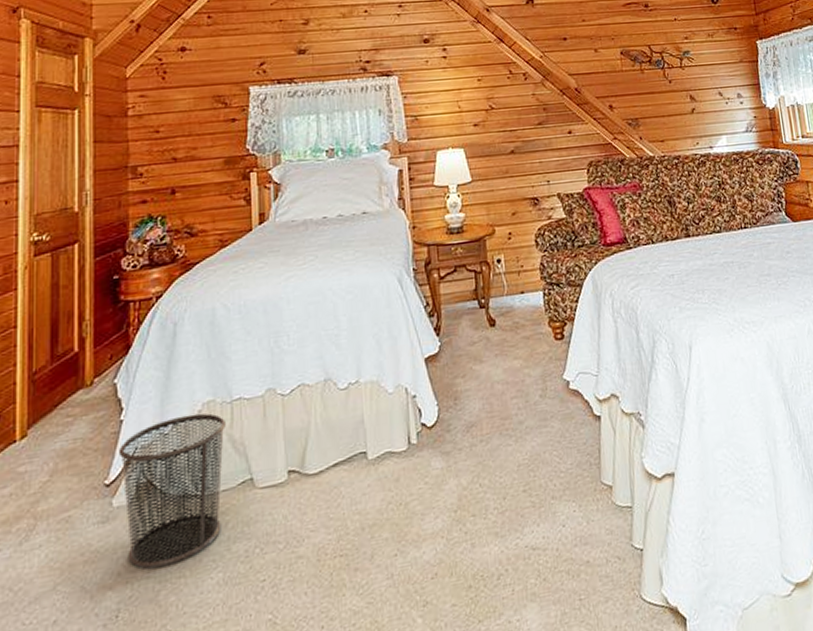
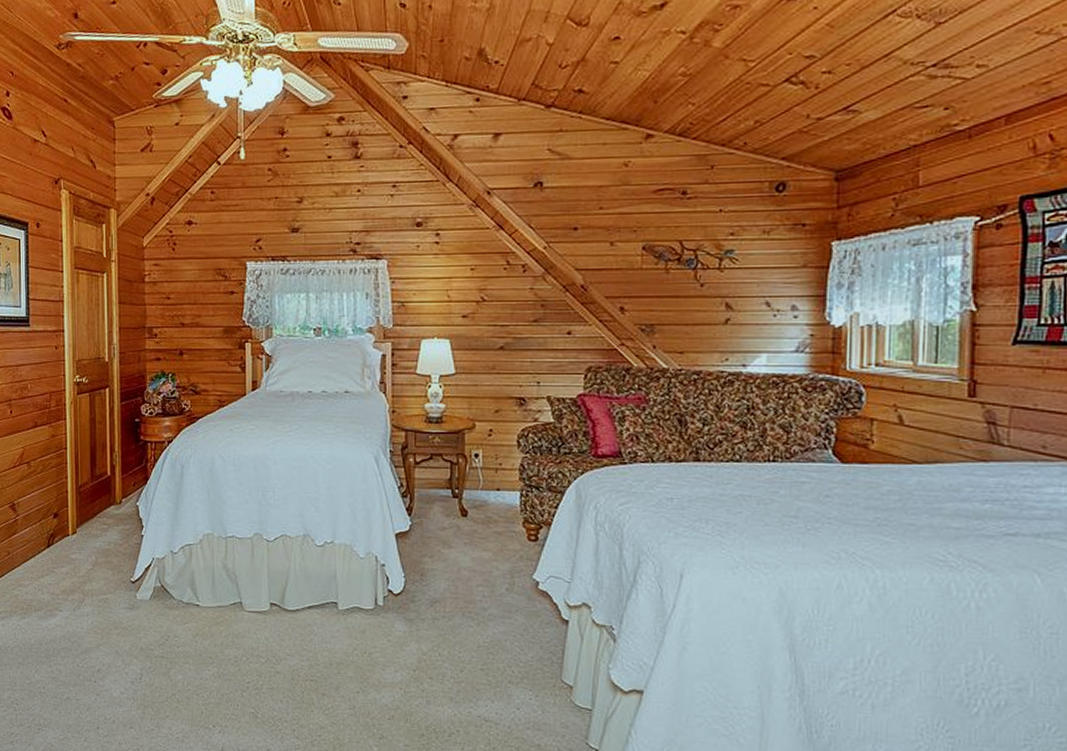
waste bin: present [118,413,226,569] -> none [140,541,221,652]

